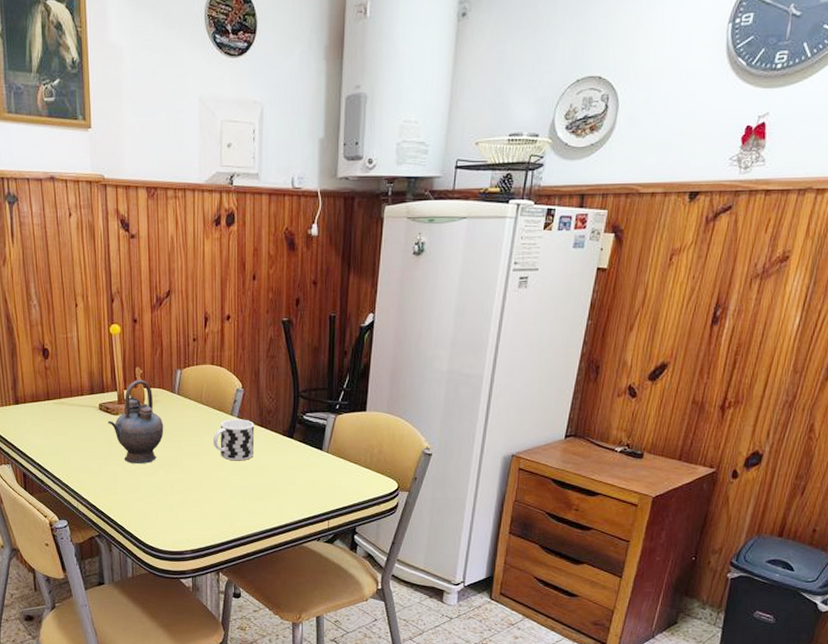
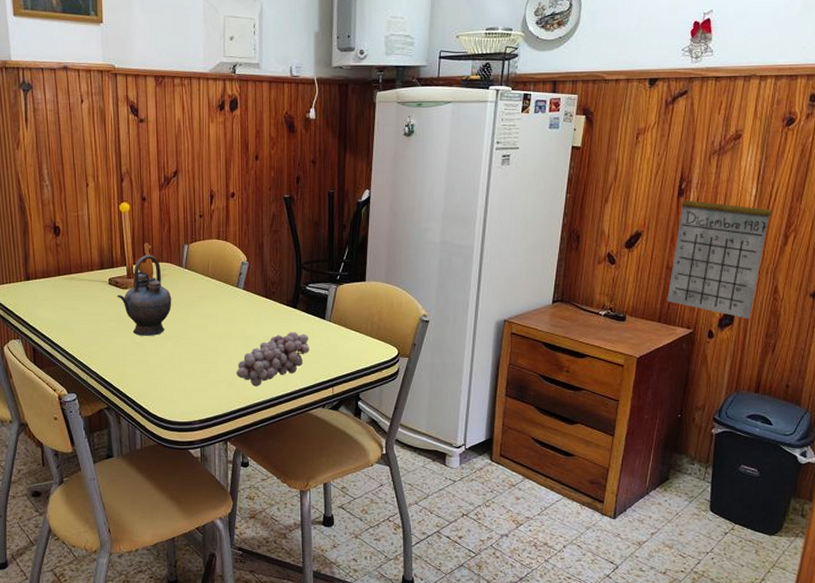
cup: present [213,419,255,461] -> none [219,291,260,331]
fruit: none [229,463,305,518] -> present [236,332,309,387]
calendar: none [690,306,816,459] -> present [667,179,773,319]

